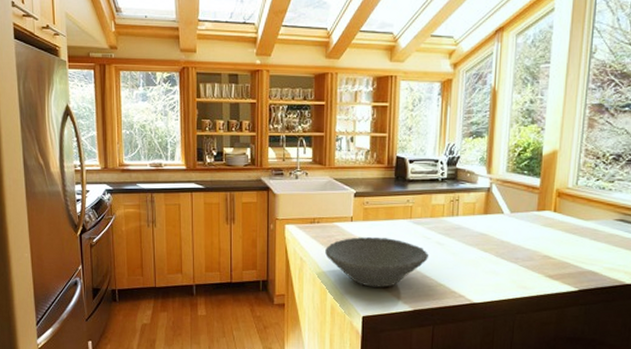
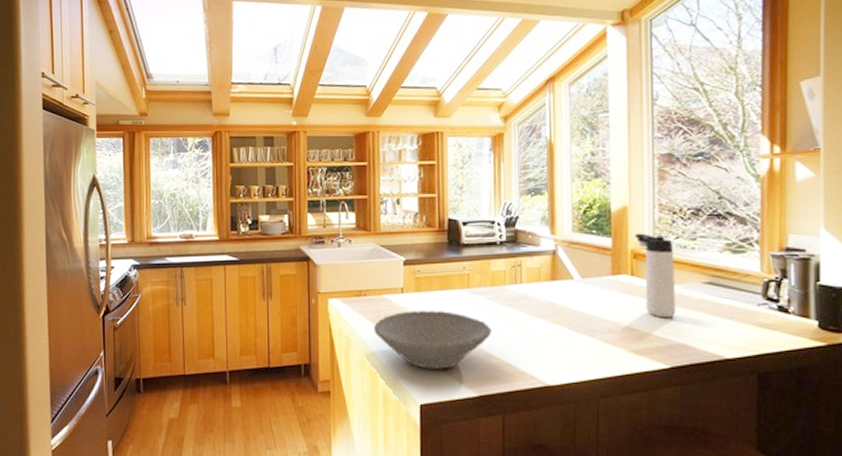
thermos bottle: none [560,175,593,249] -> present [634,233,677,318]

